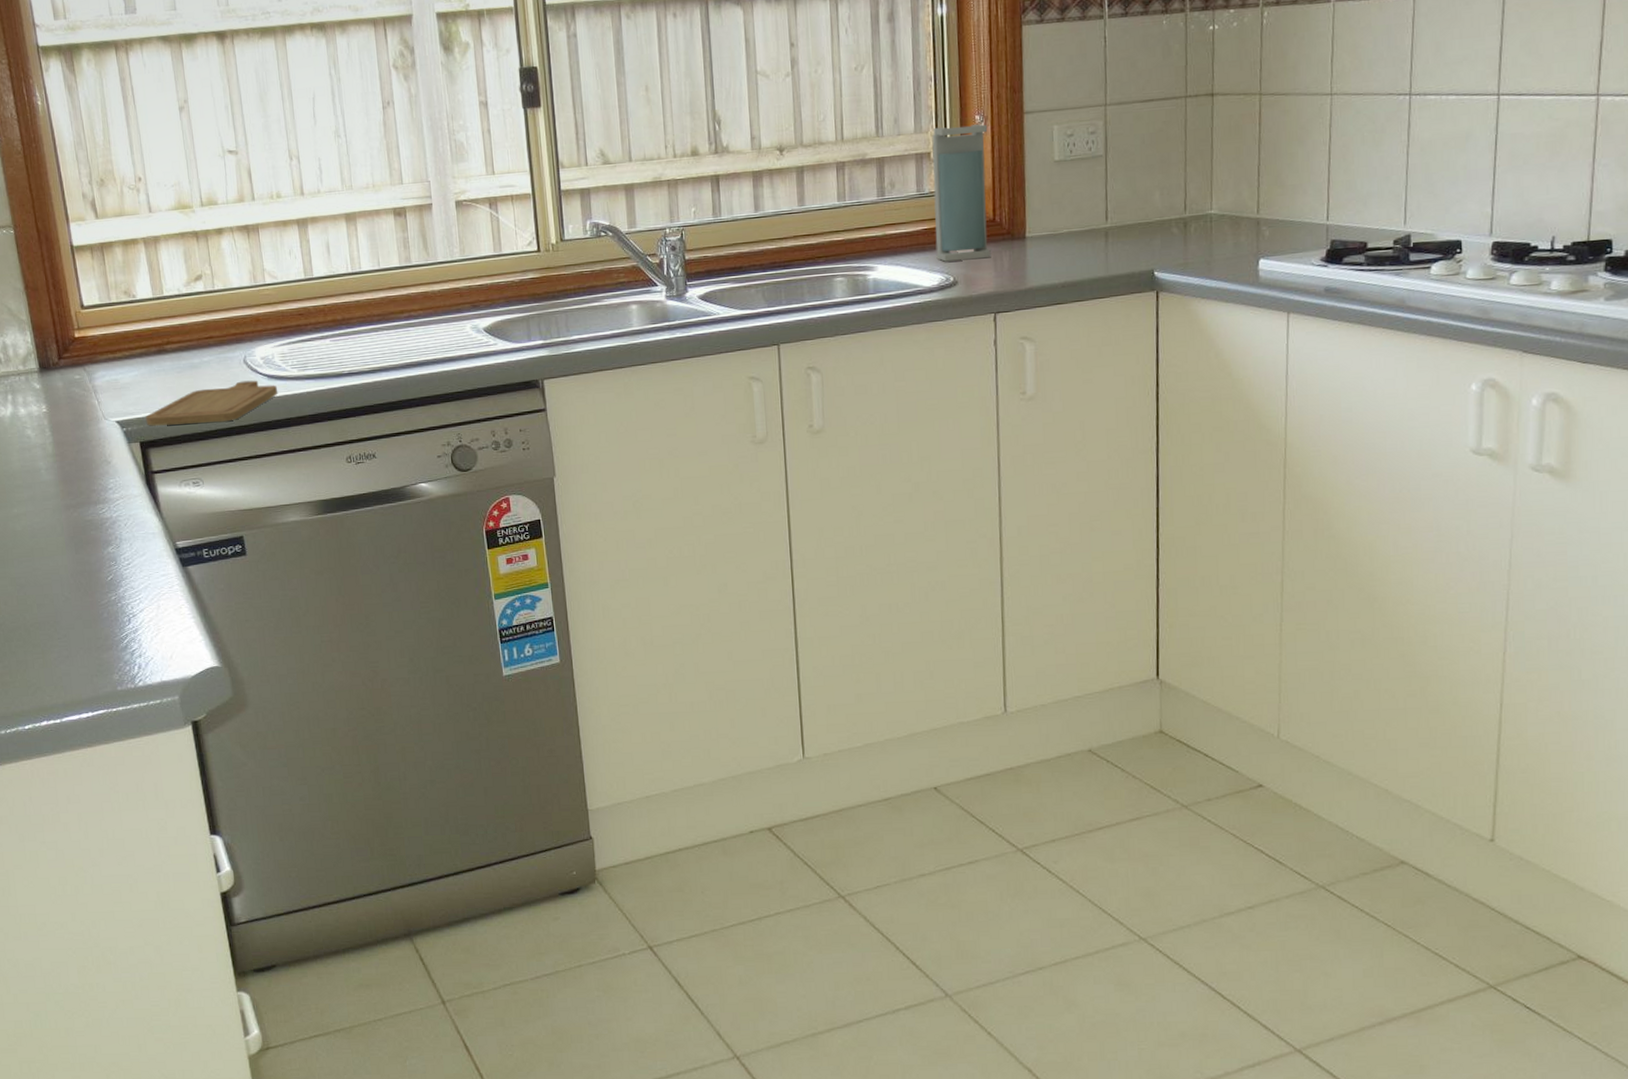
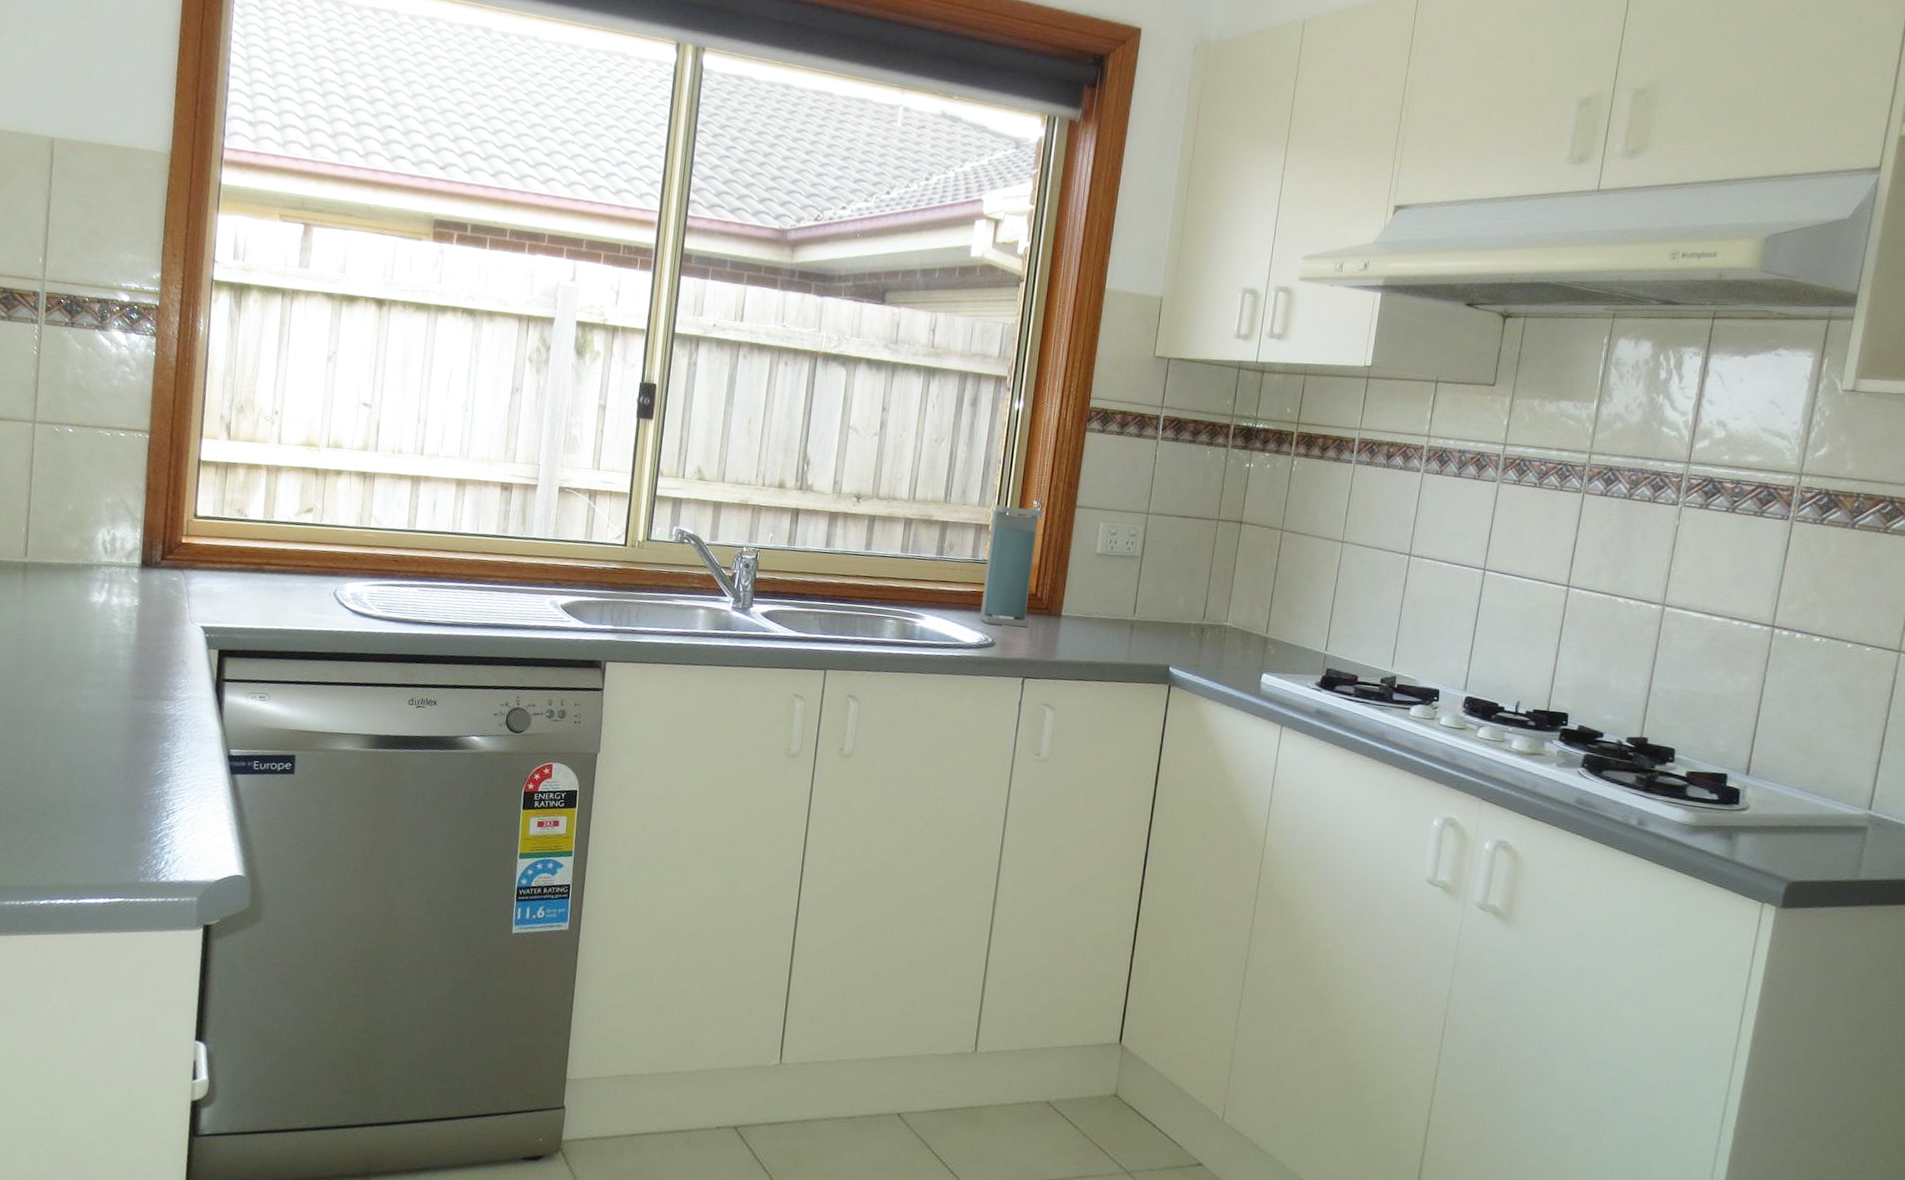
chopping board: present [145,380,278,426] -> none [229,611,360,646]

